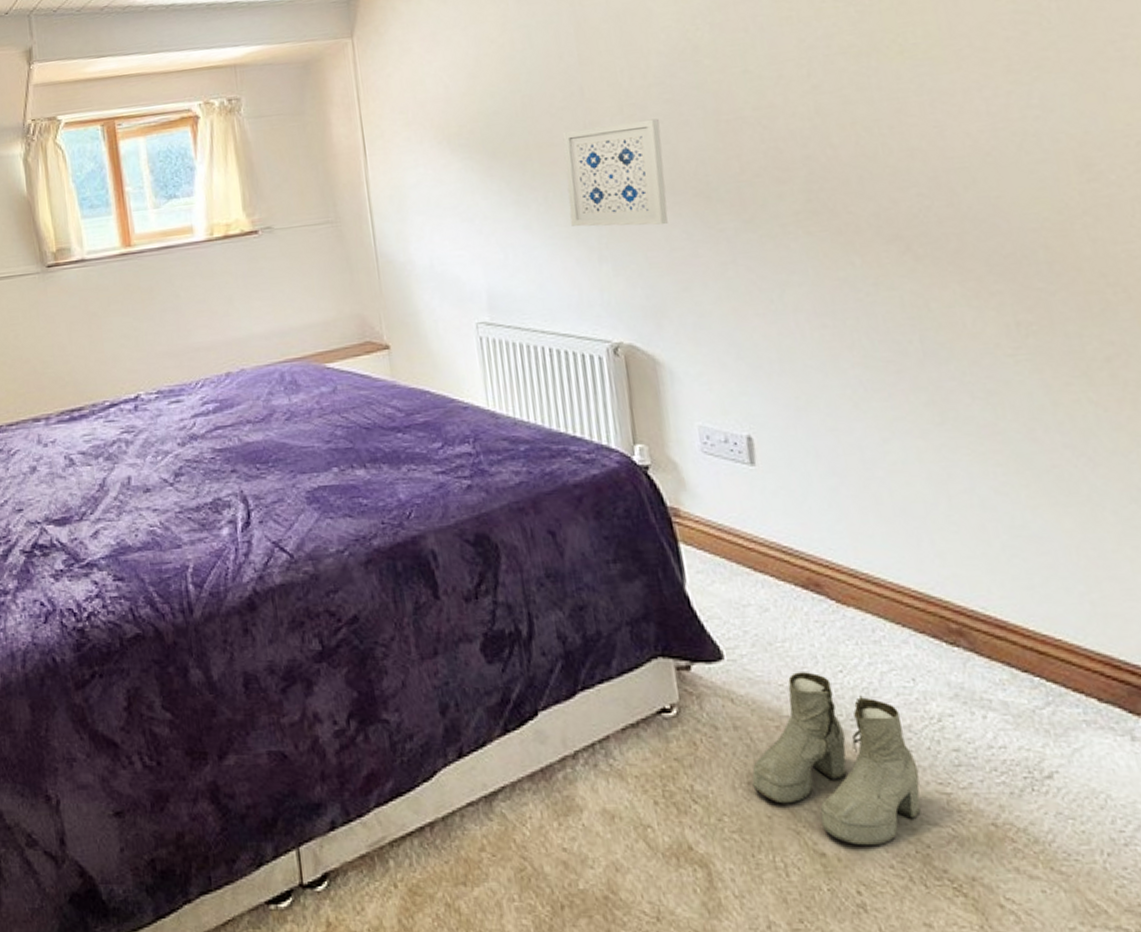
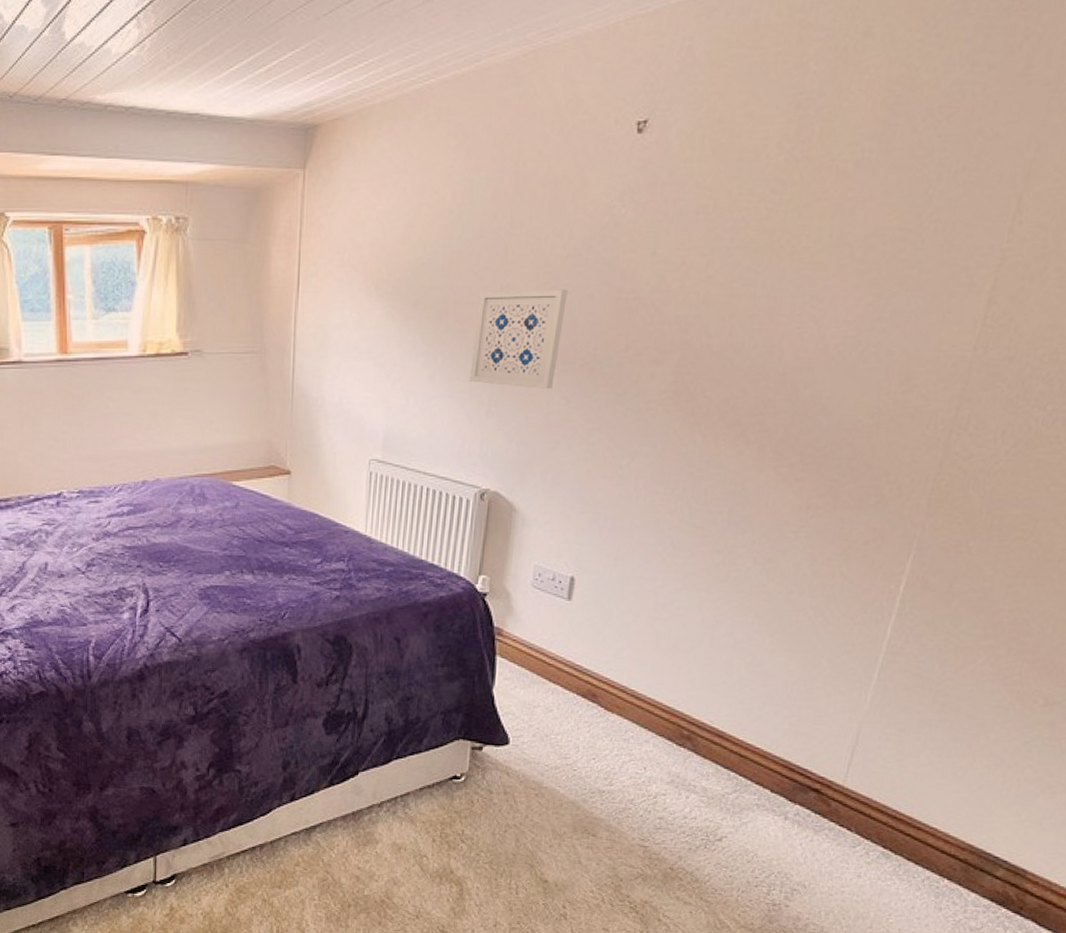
boots: present [752,672,921,846] -> none [508,757,630,878]

